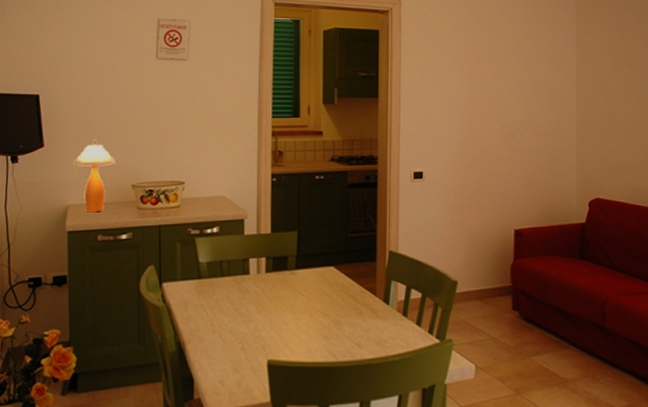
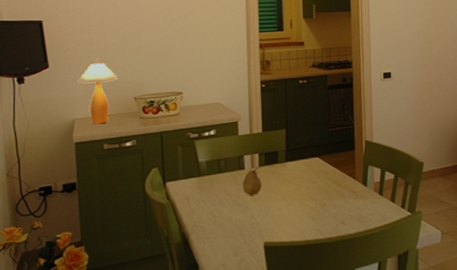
fruit: none [246,273,268,305] -> present [242,167,262,196]

